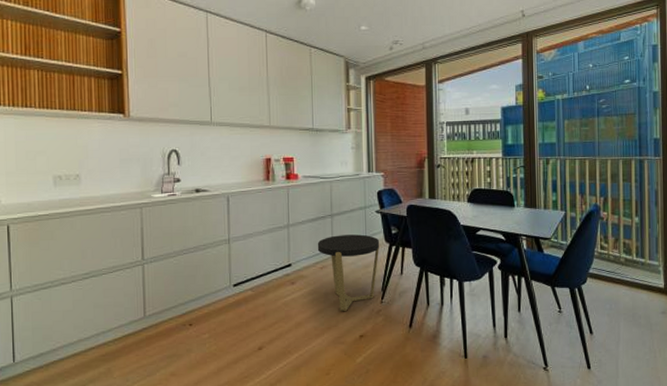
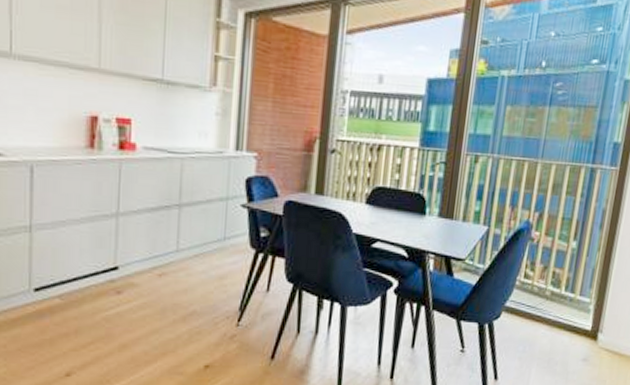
side table: present [317,234,380,311] -> none [156,233,243,333]

